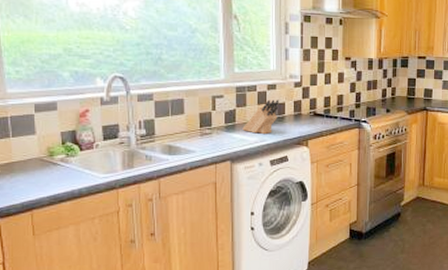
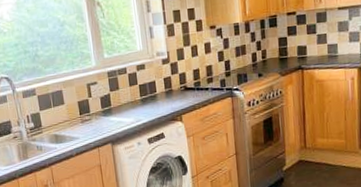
knife block: present [242,99,279,134] -> none [118,79,150,115]

